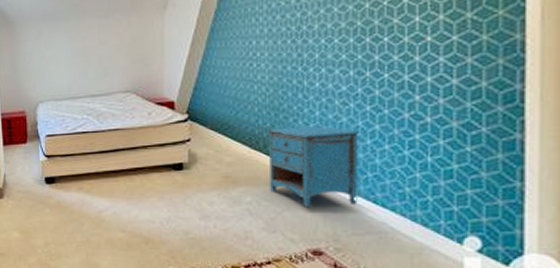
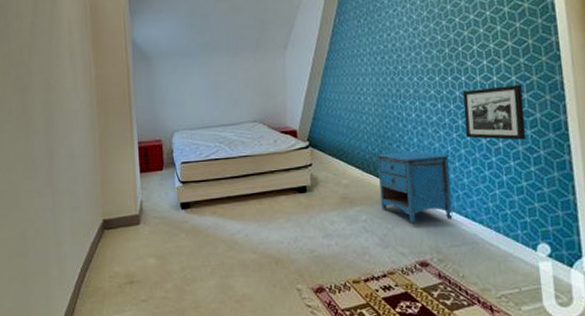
picture frame: none [383,46,465,115] -> present [462,85,526,140]

